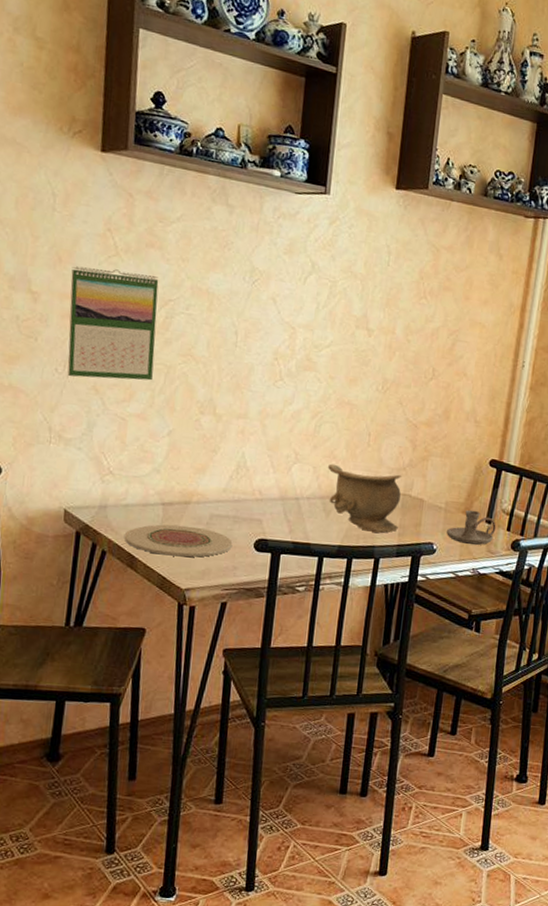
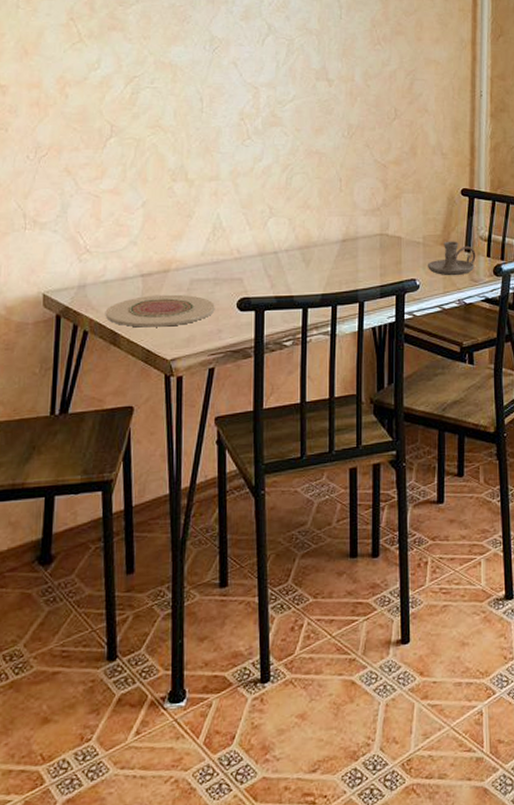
calendar: present [67,266,159,381] -> none [37,54,124,162]
decorative bowl: present [327,463,401,534] -> none [302,213,379,277]

